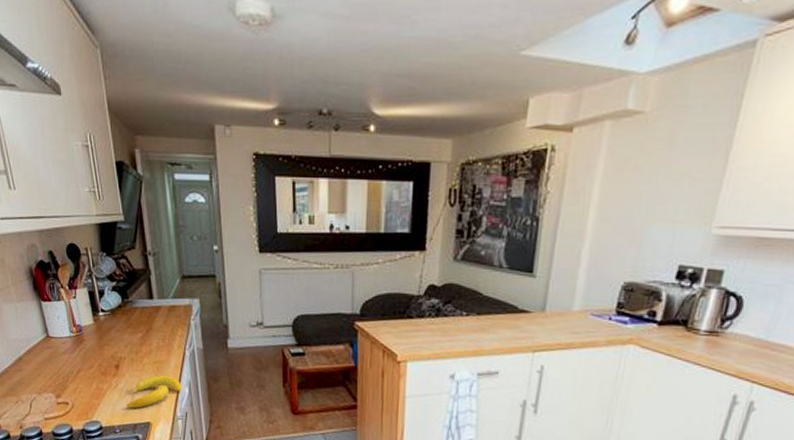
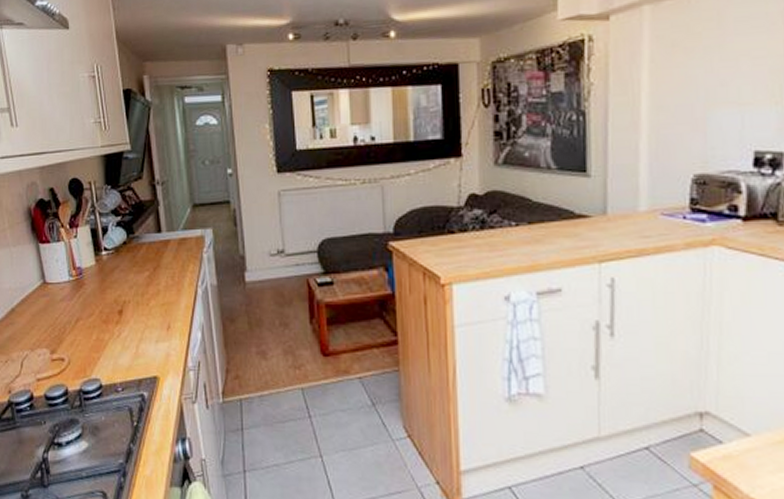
banana: present [126,375,182,408] -> none [130,319,194,360]

